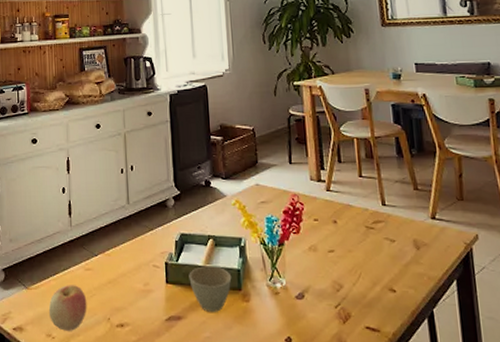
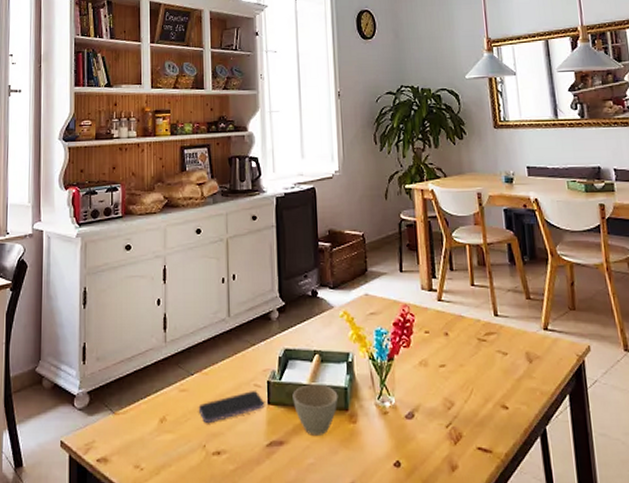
apple: present [48,285,87,331] -> none [137,408,181,461]
smartphone: none [102,271,164,299] -> present [198,391,265,423]

